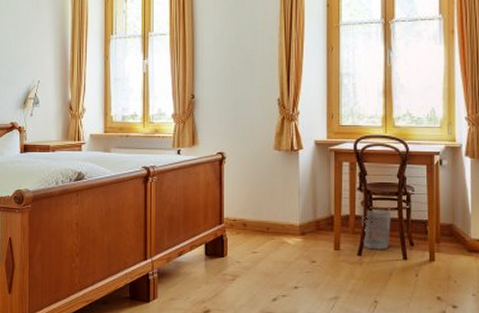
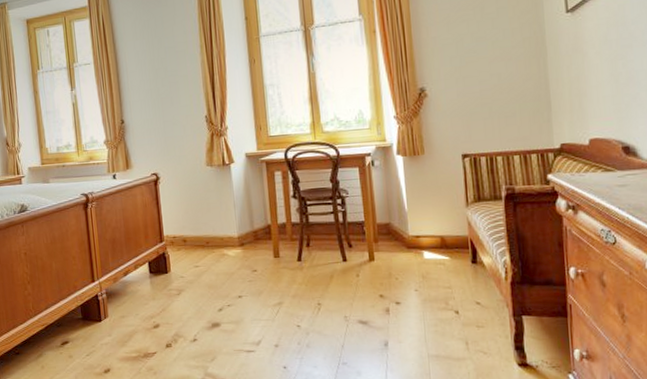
wastebasket: present [360,207,392,250] -> none [296,212,328,255]

